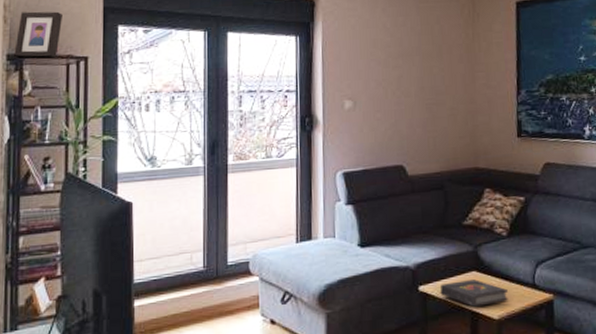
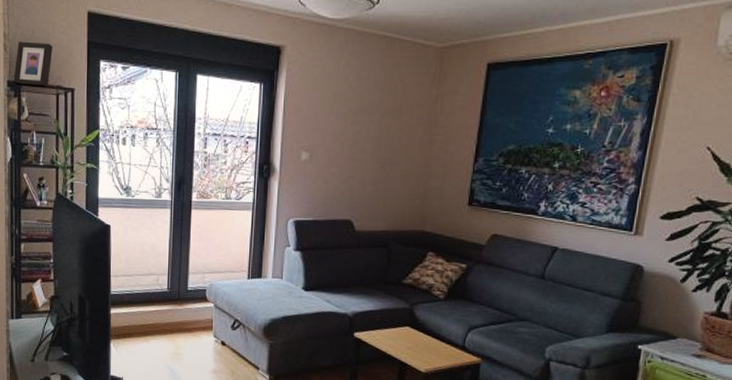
book: present [440,279,508,307] -> none [373,333,437,359]

